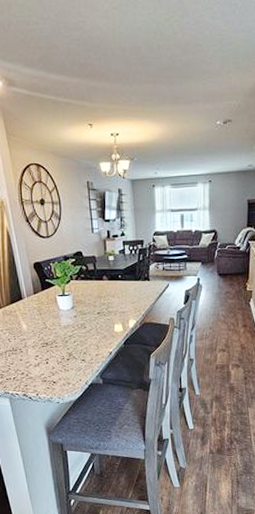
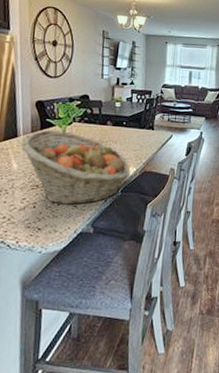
fruit basket: none [26,290,131,359] -> present [20,130,131,205]

